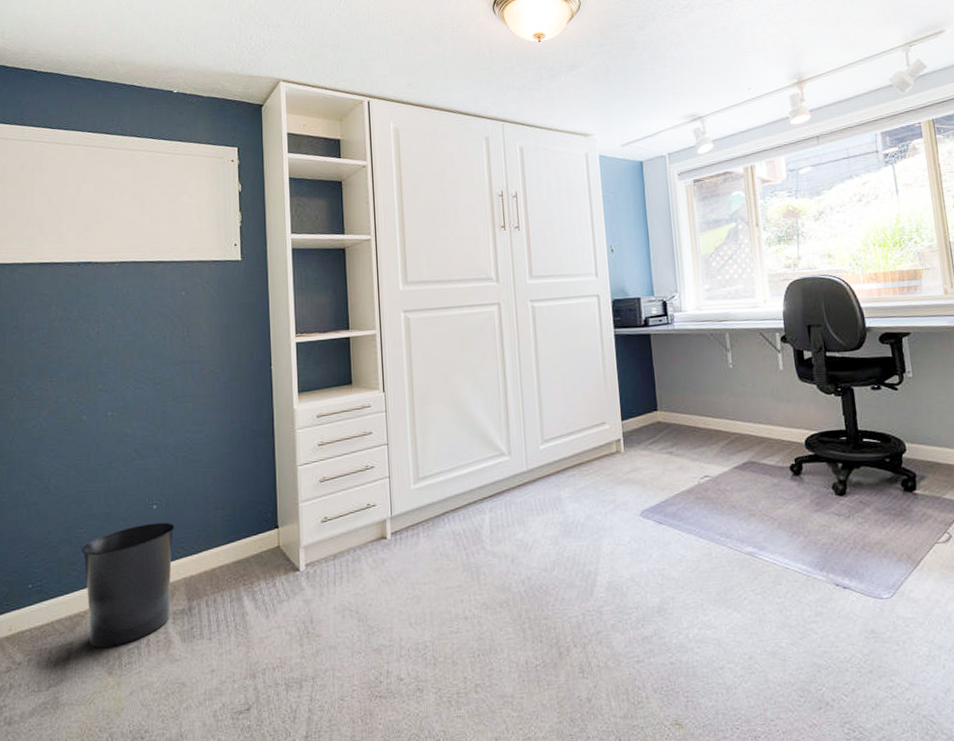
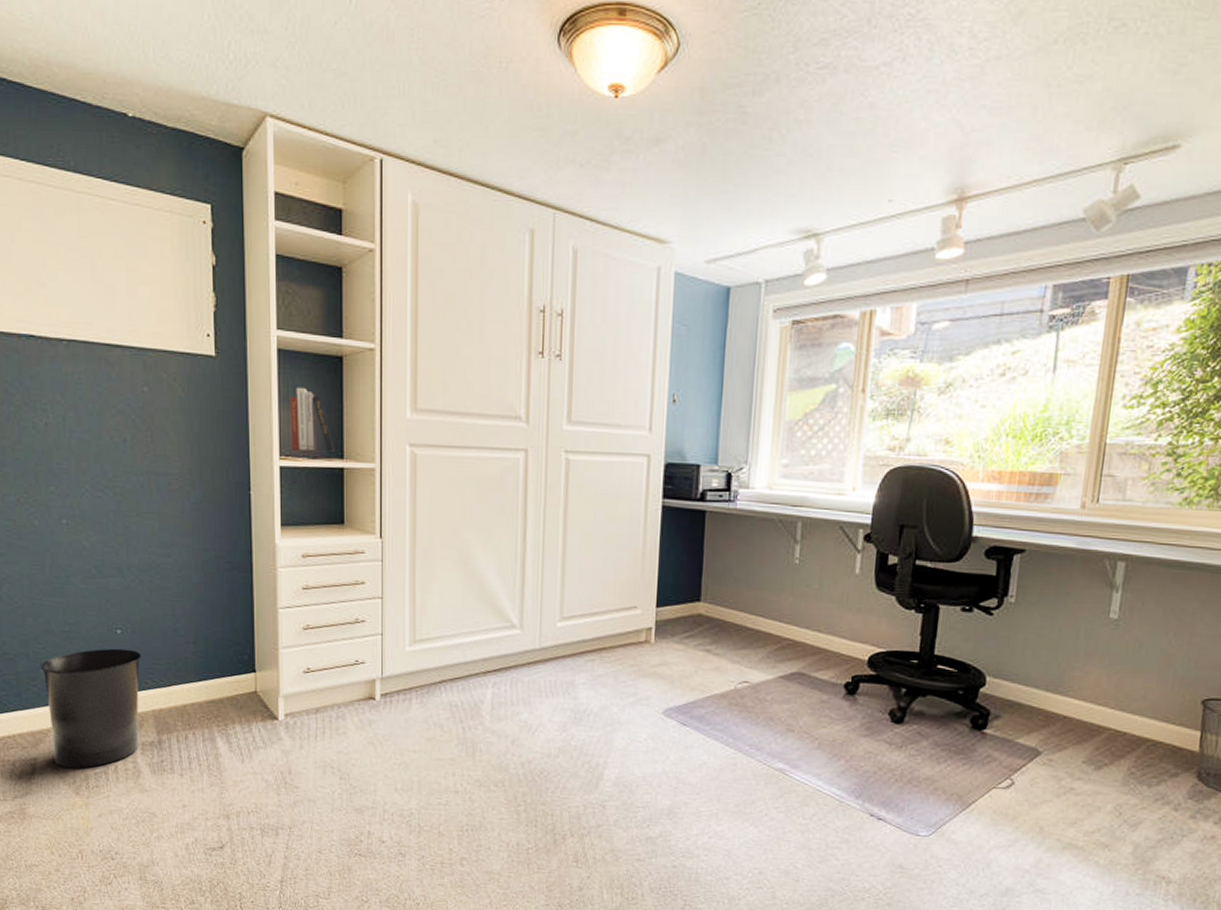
books: none [303,276,342,327] -> present [290,387,336,453]

